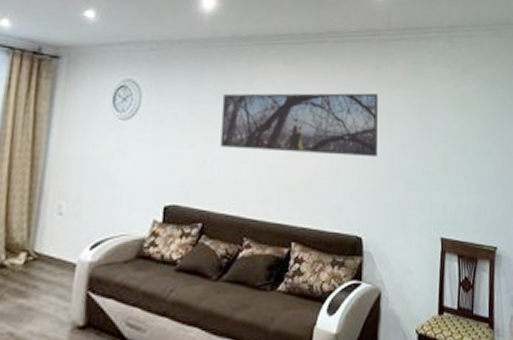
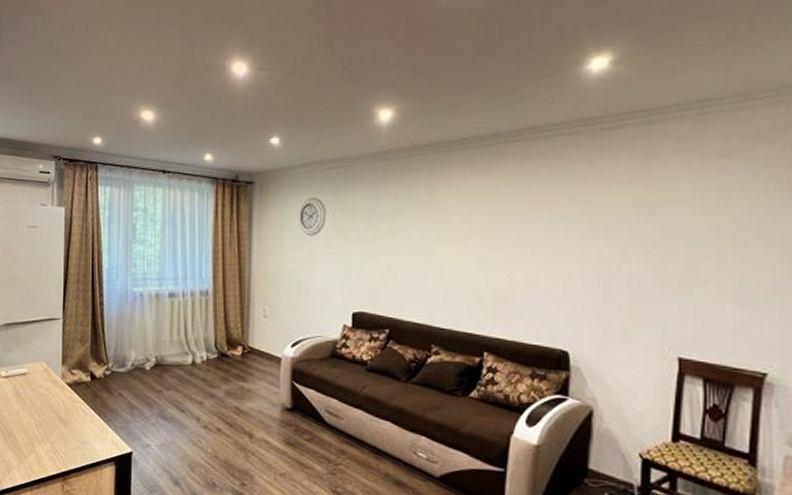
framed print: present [220,93,379,158] -> none [404,194,591,266]

